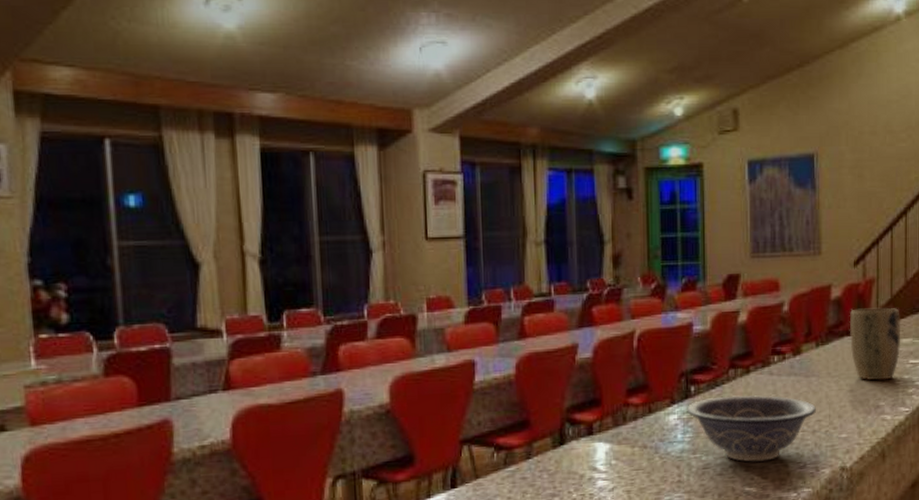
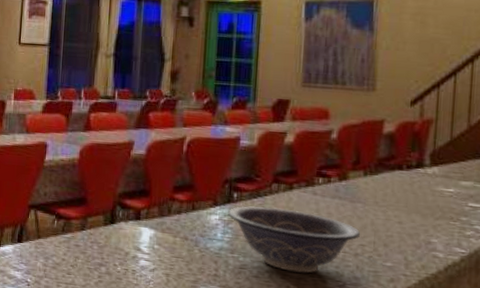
plant pot: present [849,307,901,381] -> none [401,145,461,219]

